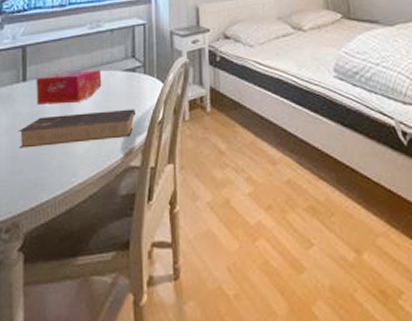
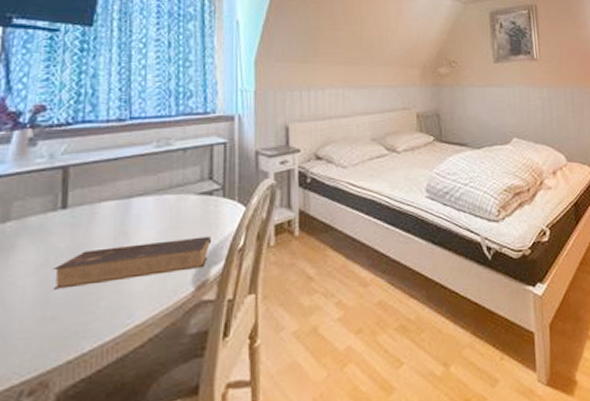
tissue box: present [36,70,102,105] -> none [80,193,170,236]

